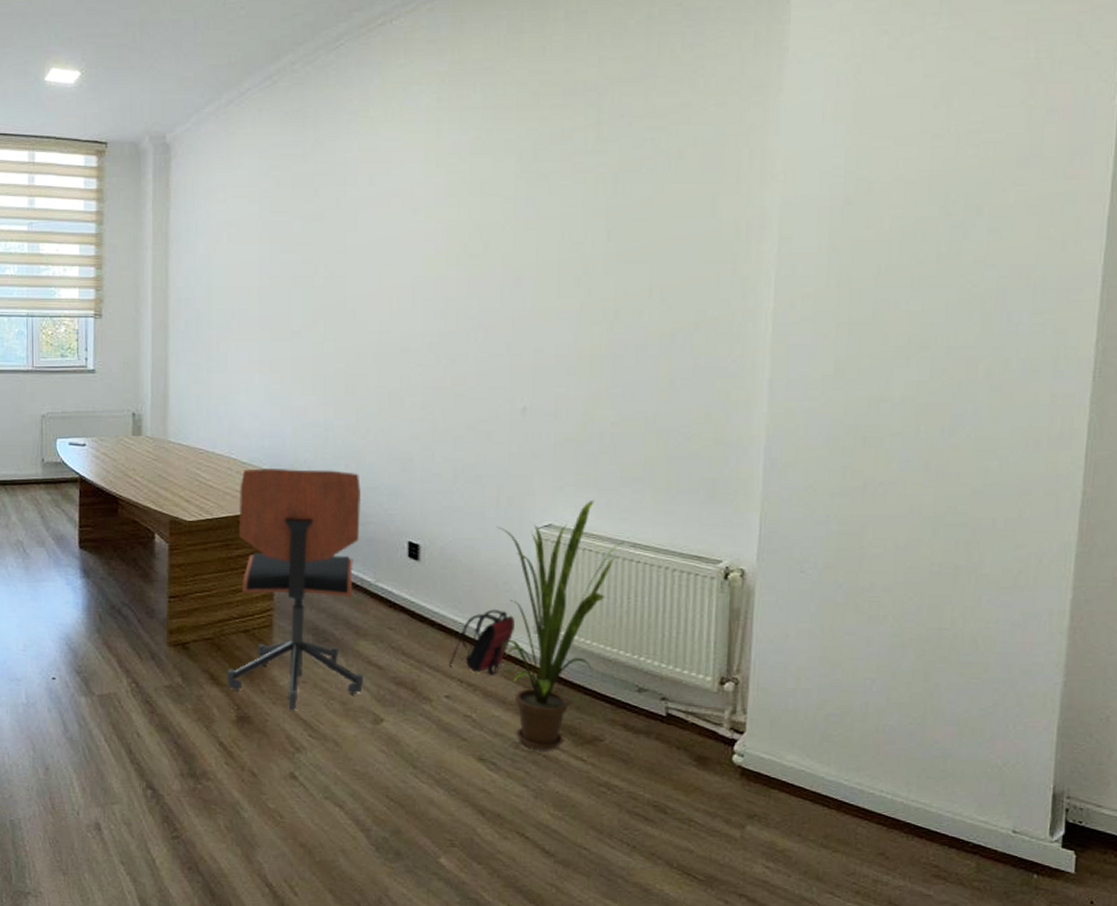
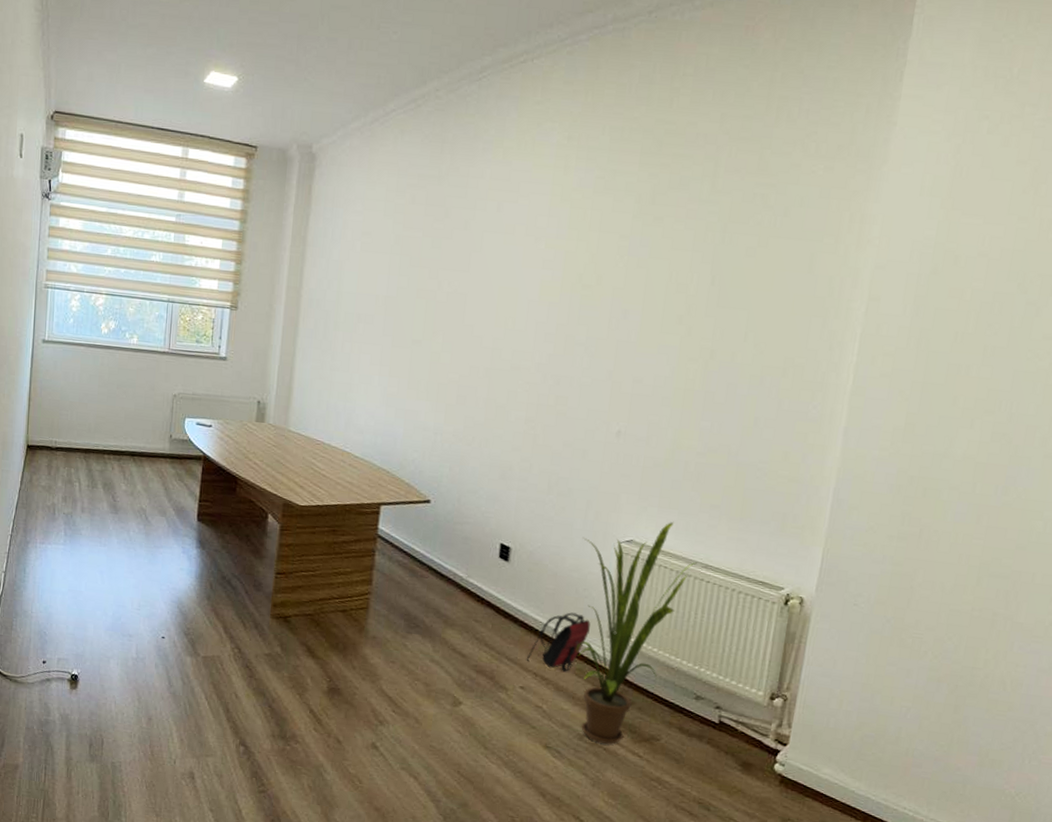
office chair: present [226,468,363,711] -> none [321,463,462,687]

